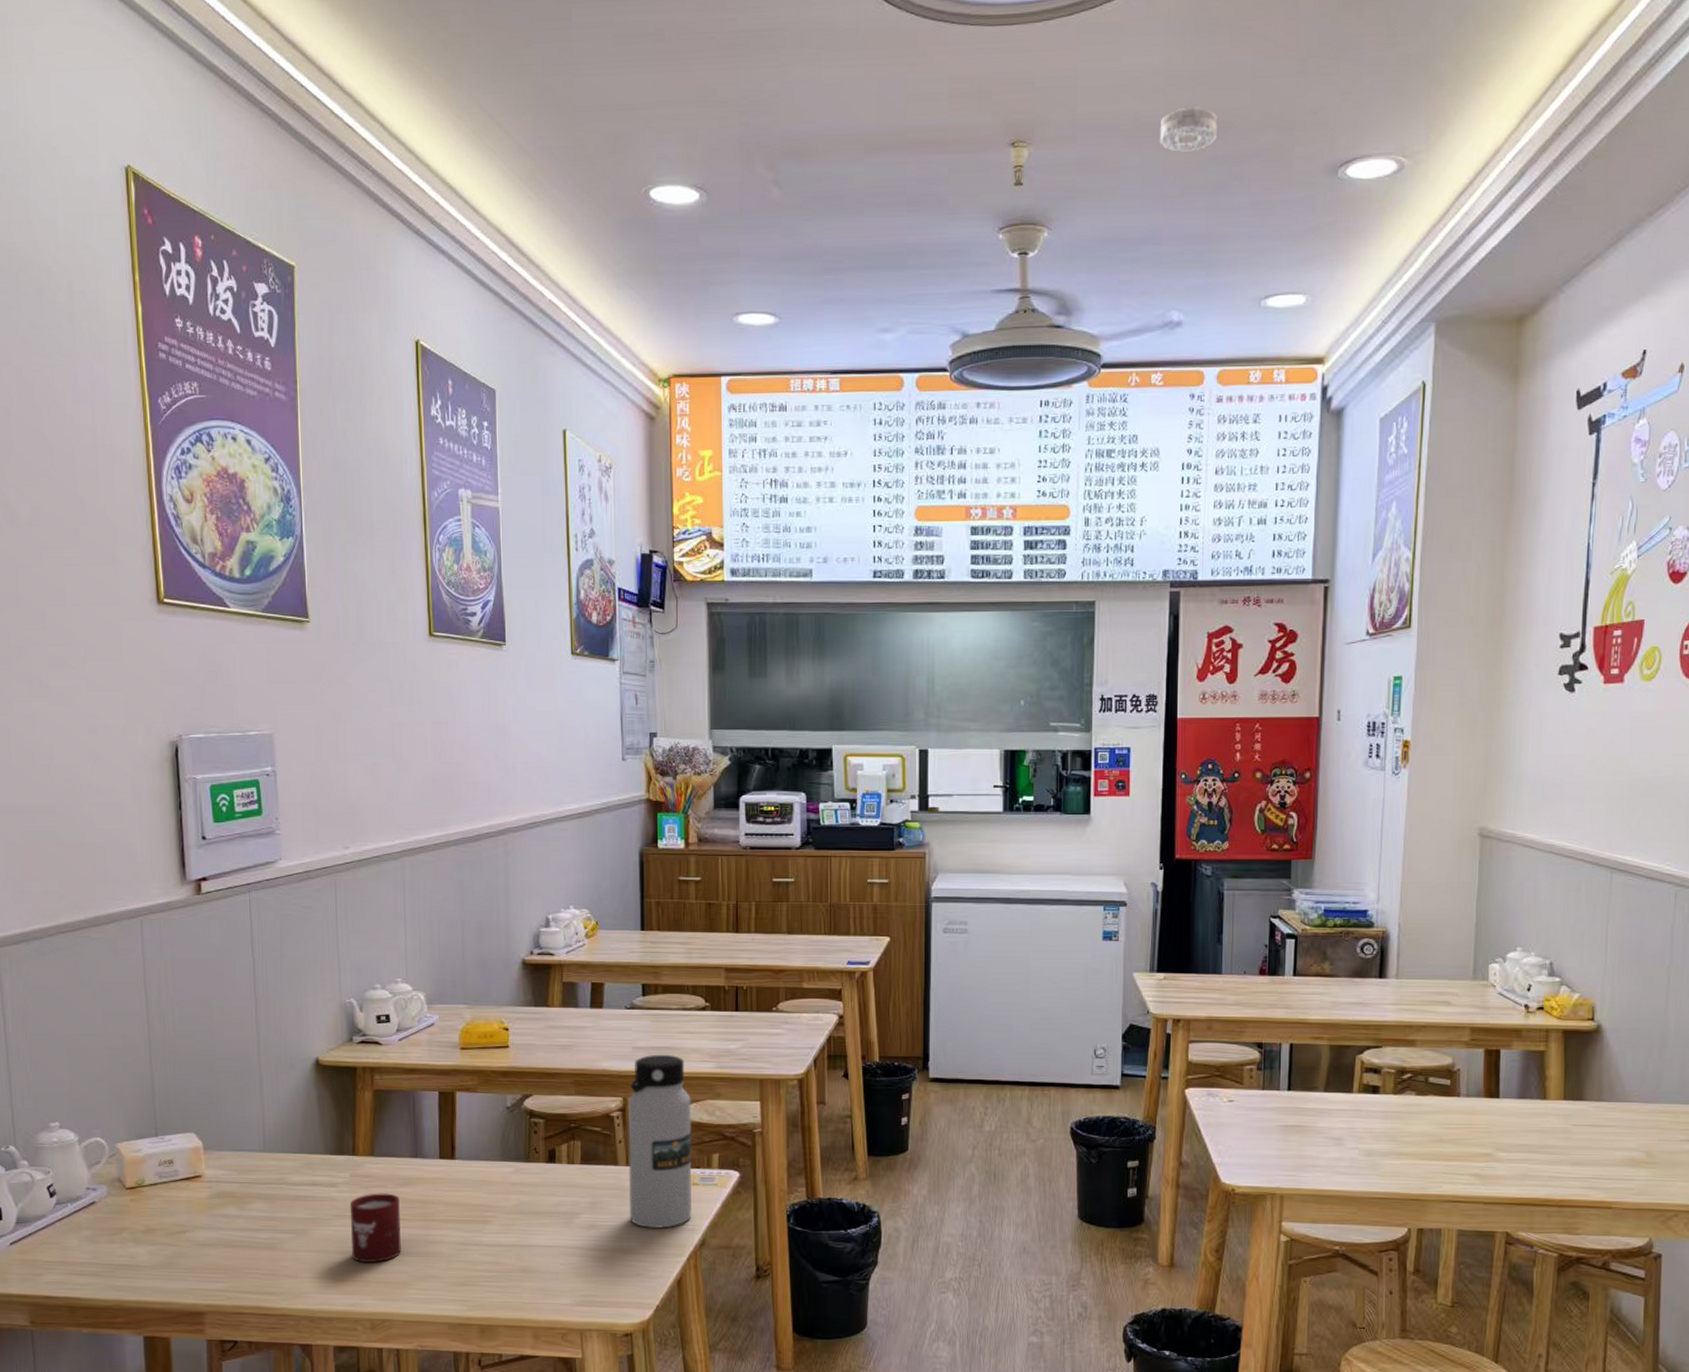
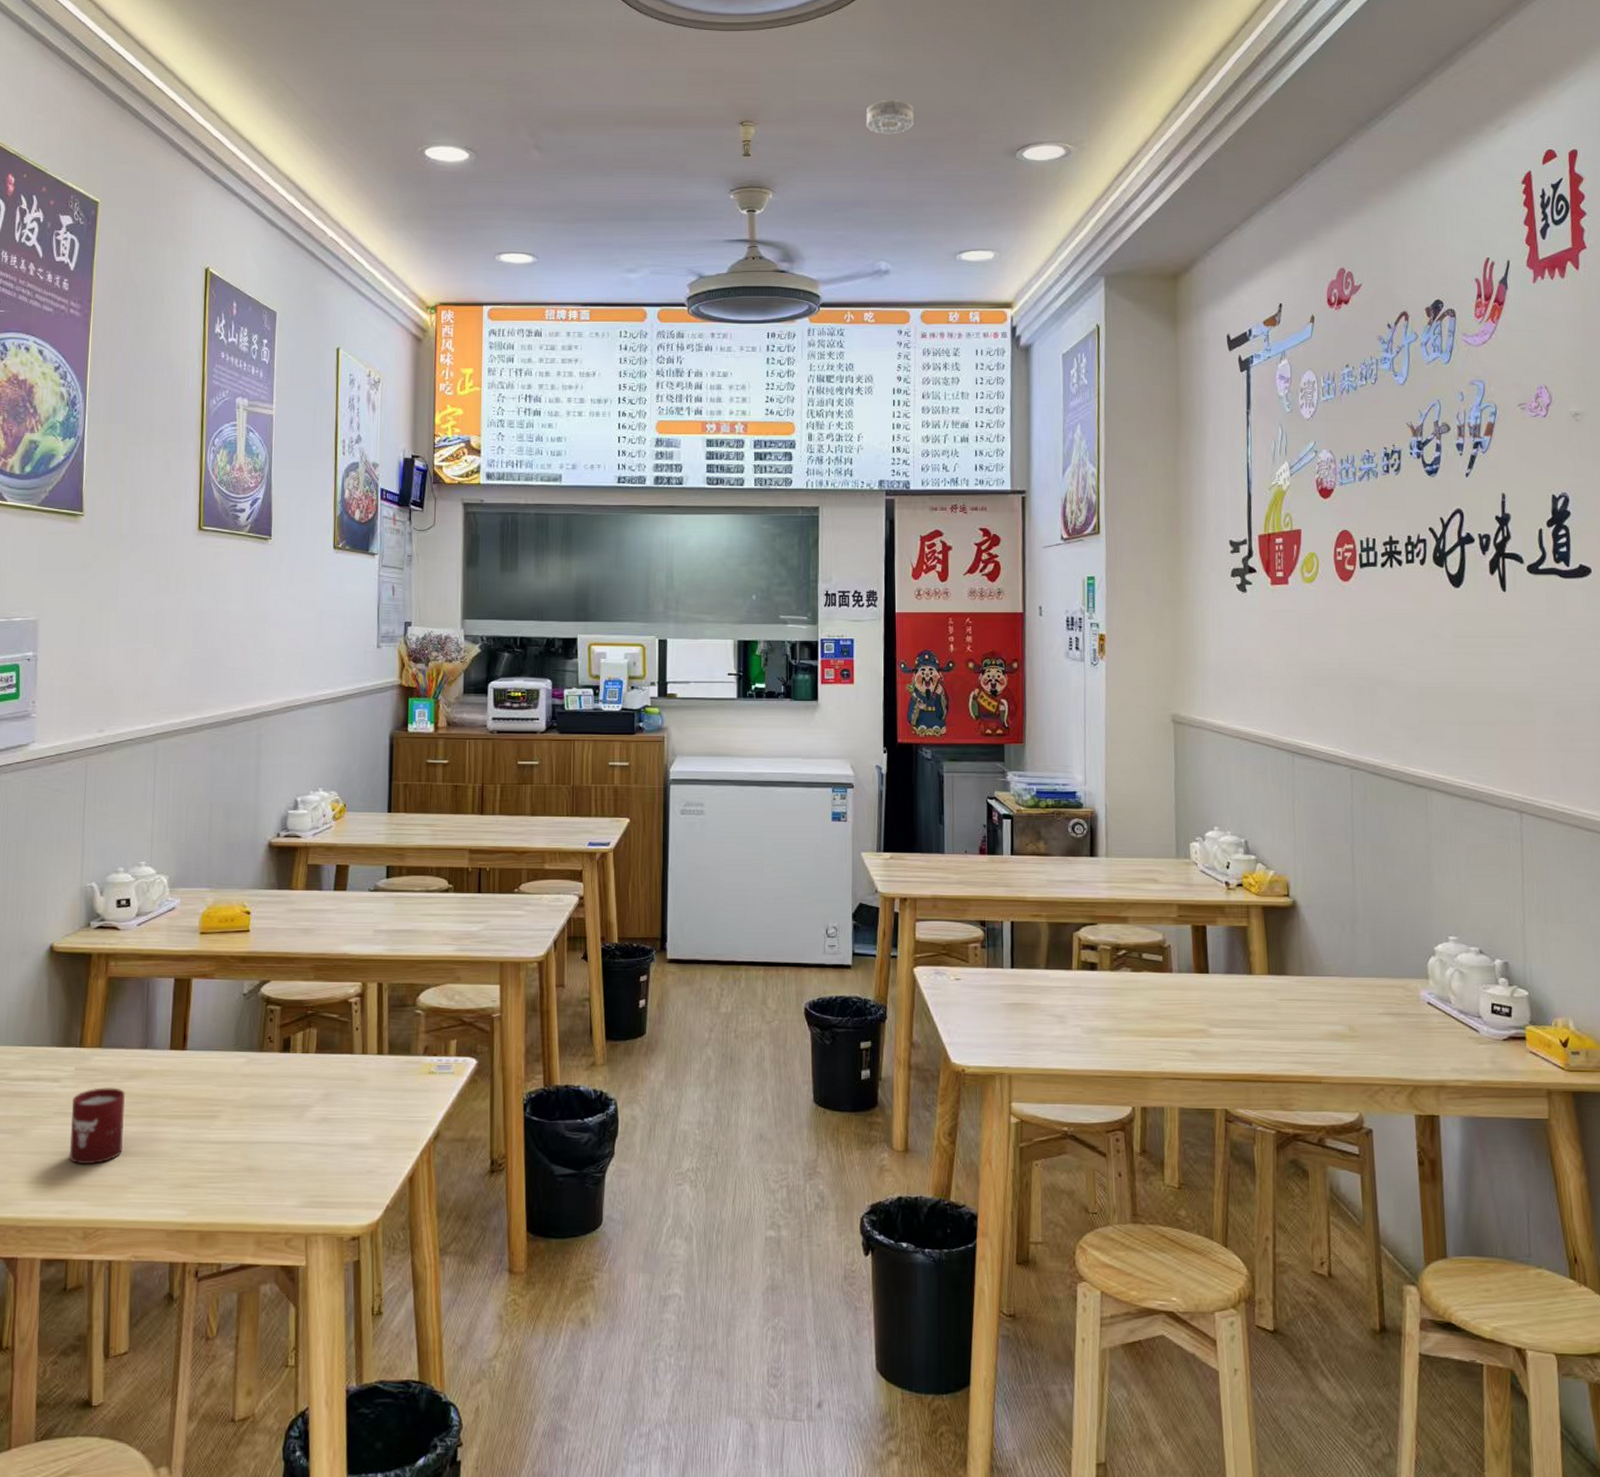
water bottle: present [628,1054,693,1229] -> none [363,937,431,1122]

